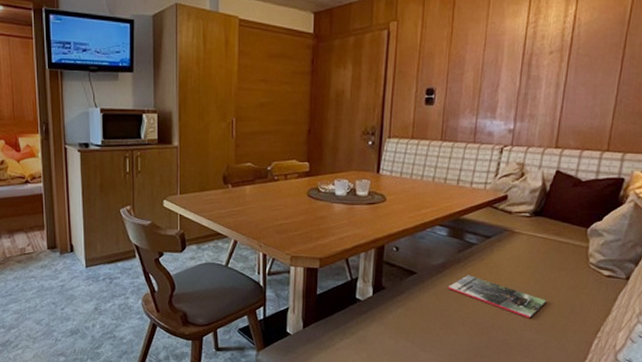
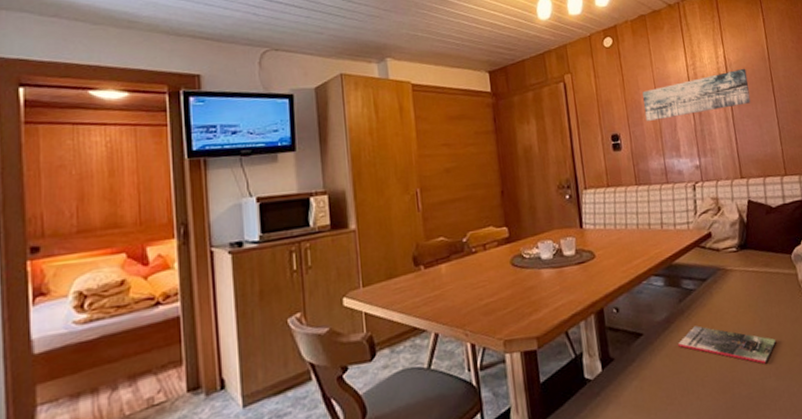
wall art: none [466,31,597,78] -> present [642,68,751,121]

